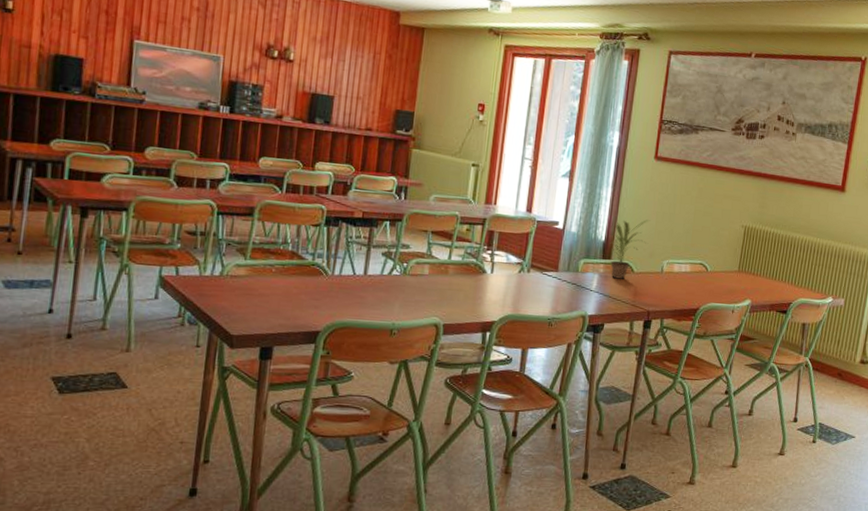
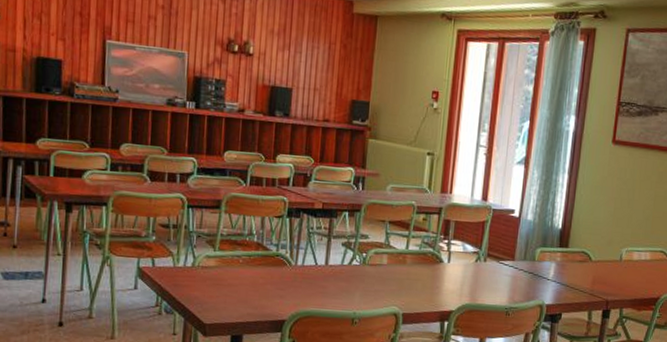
potted plant: present [610,219,650,279] -> none [567,206,608,268]

